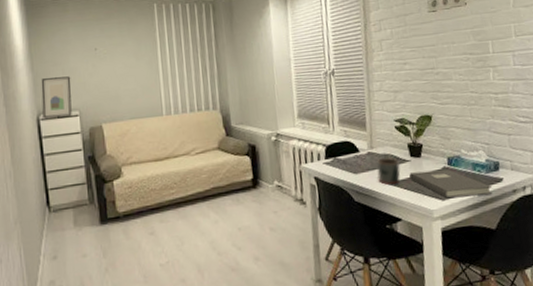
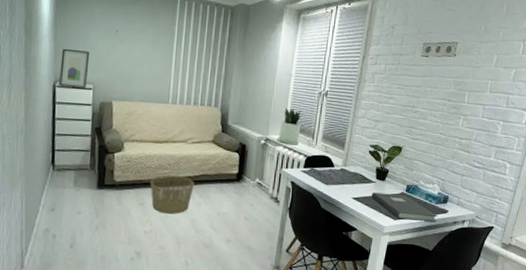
basket: none [157,193,207,240] -> present [150,175,194,214]
planter: none [287,95,316,136] -> present [276,107,302,145]
mug: present [376,157,401,186] -> none [345,175,367,200]

